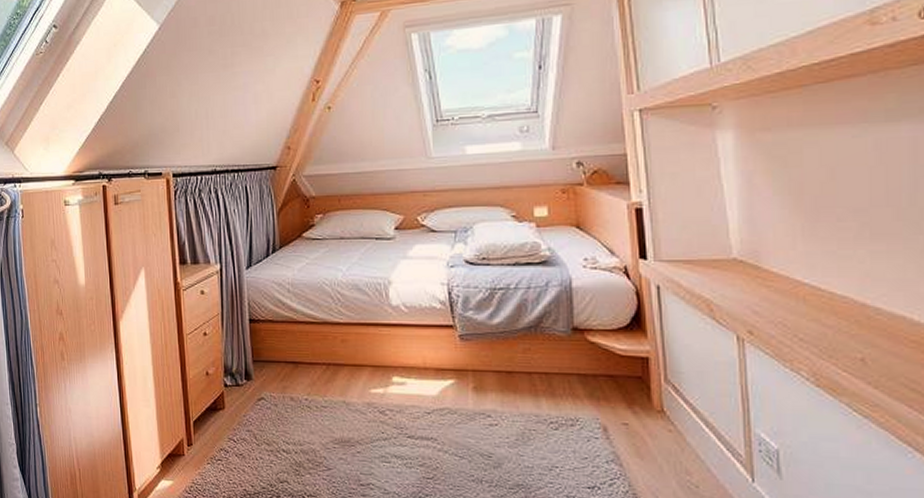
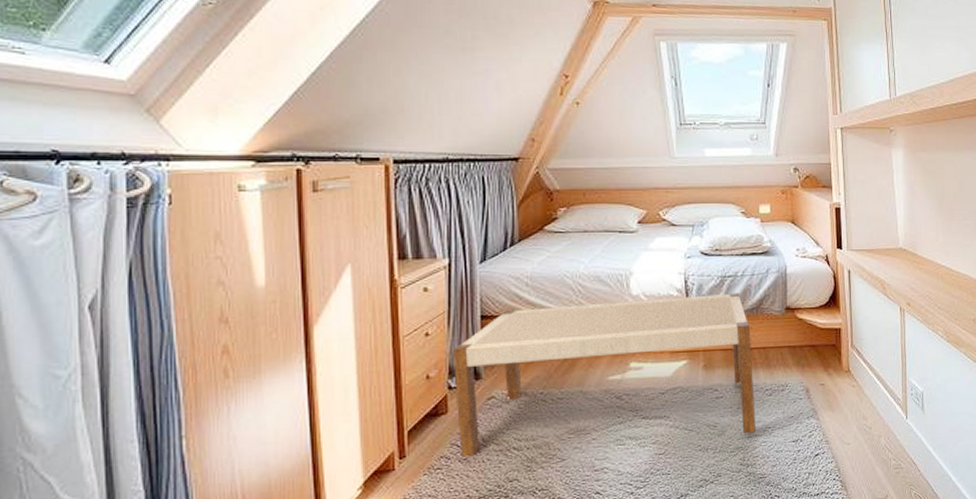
bench: none [227,308,539,471] -> present [453,293,756,457]

